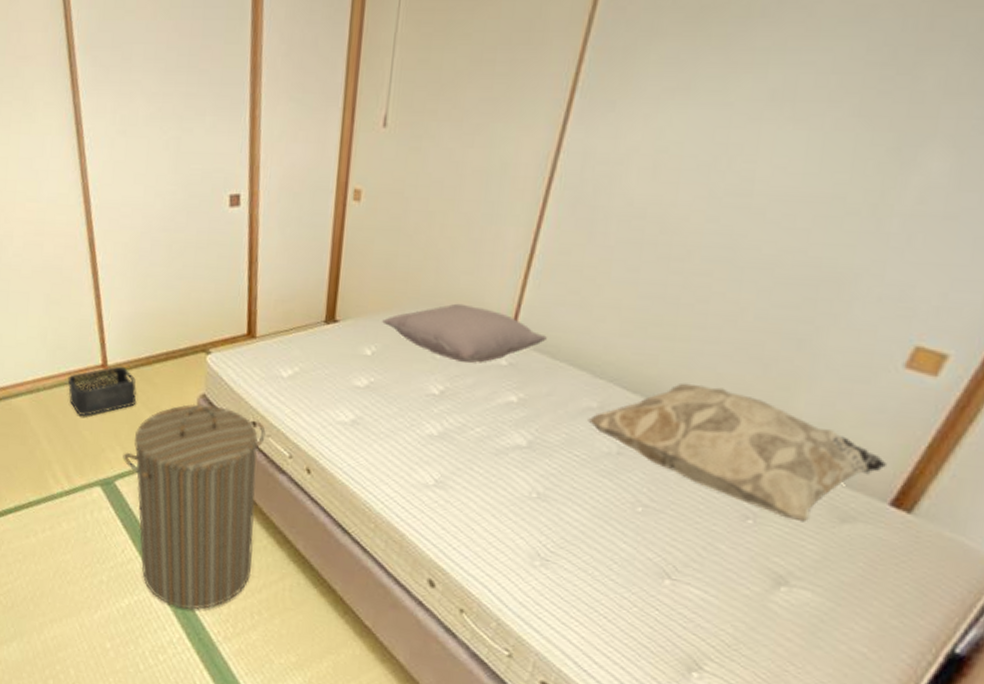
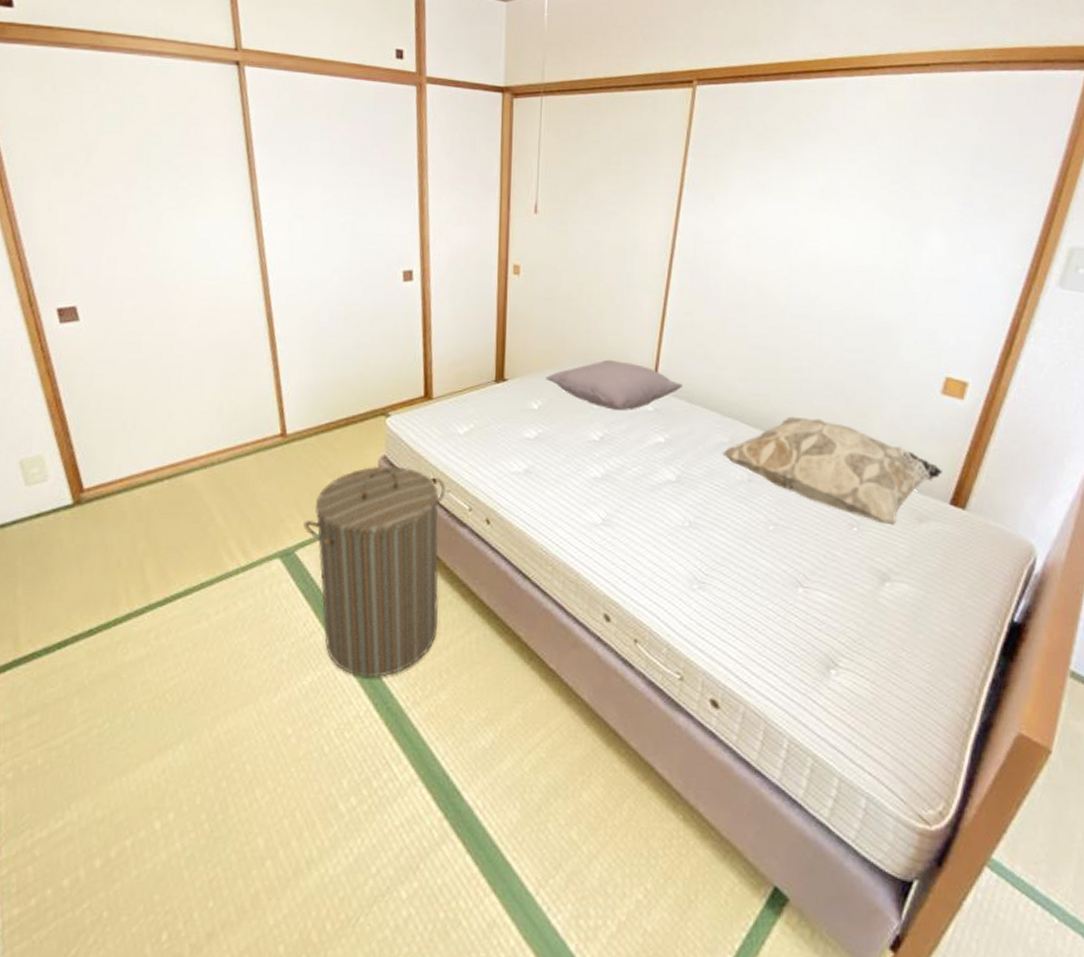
storage bin: present [67,366,137,416] -> none [244,434,317,487]

